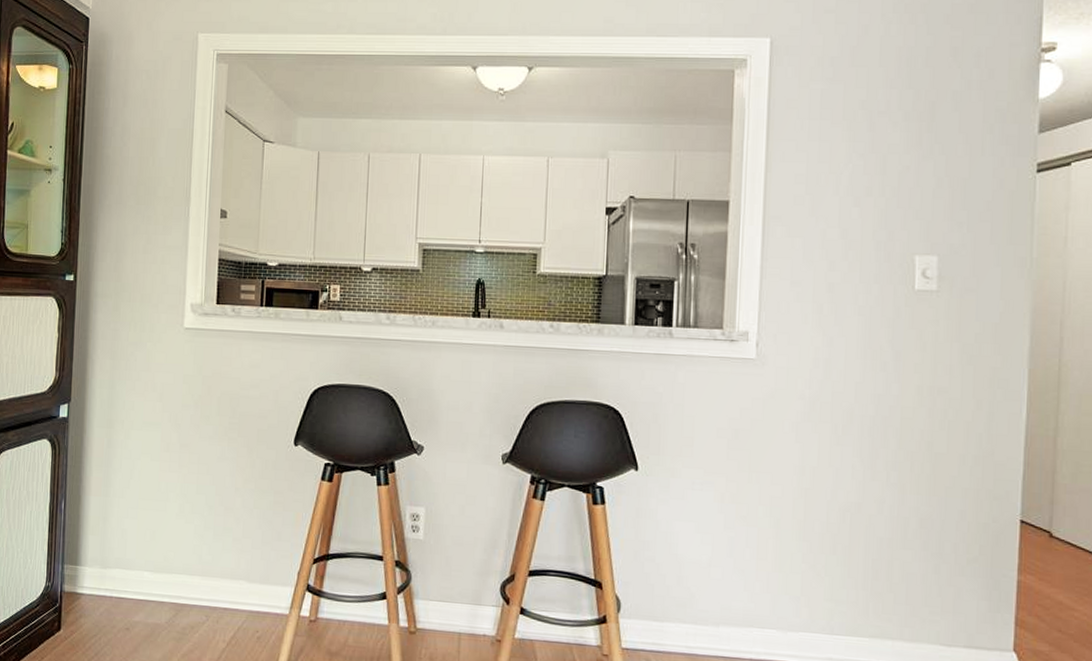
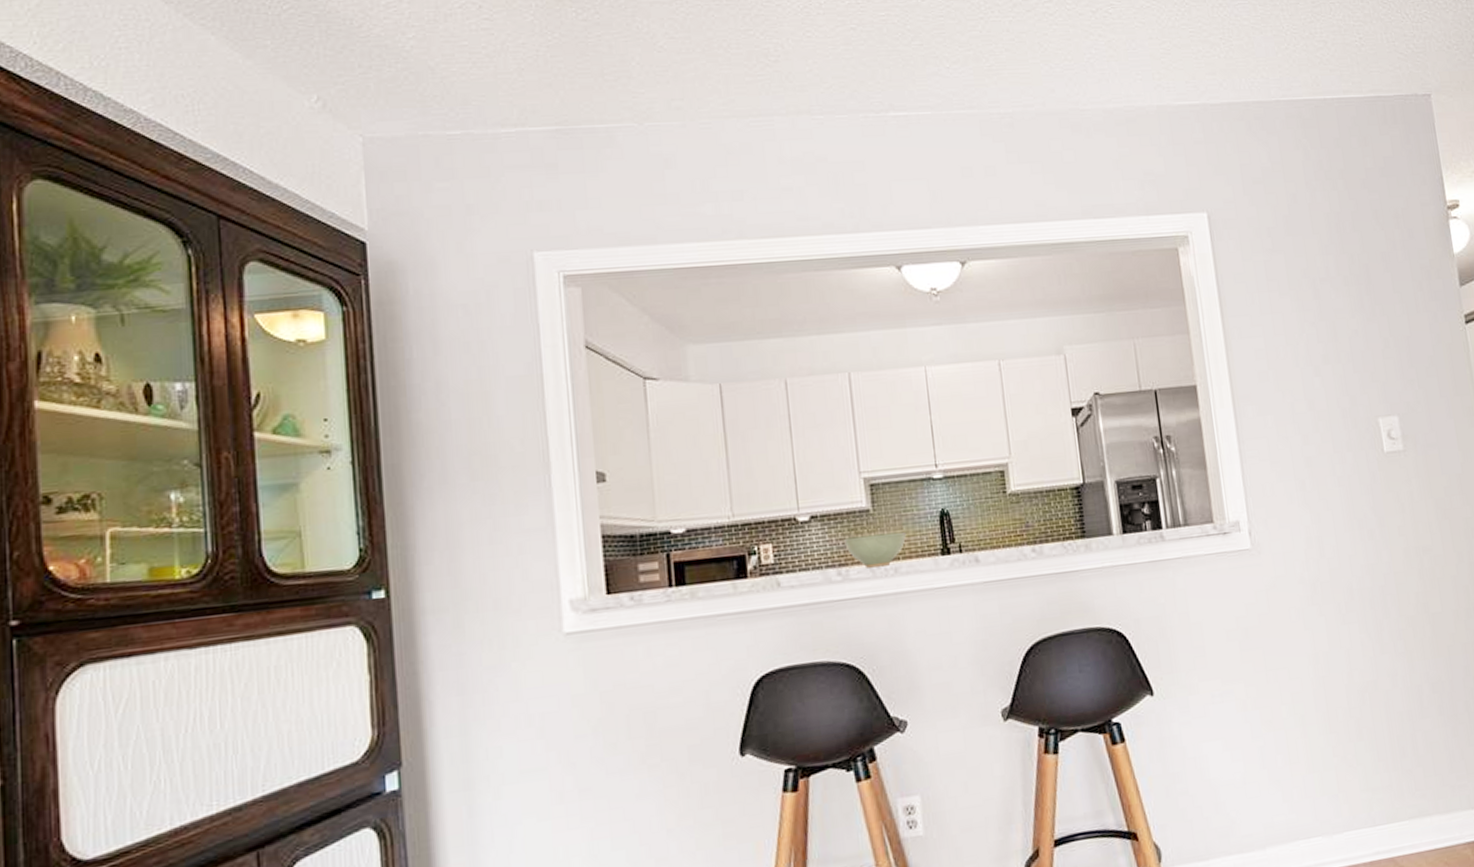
bowl: none [395,290,447,318] -> present [842,531,907,568]

